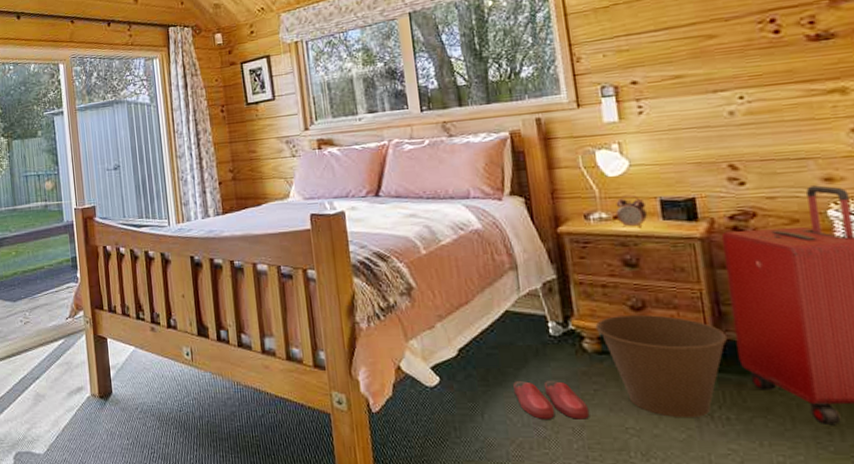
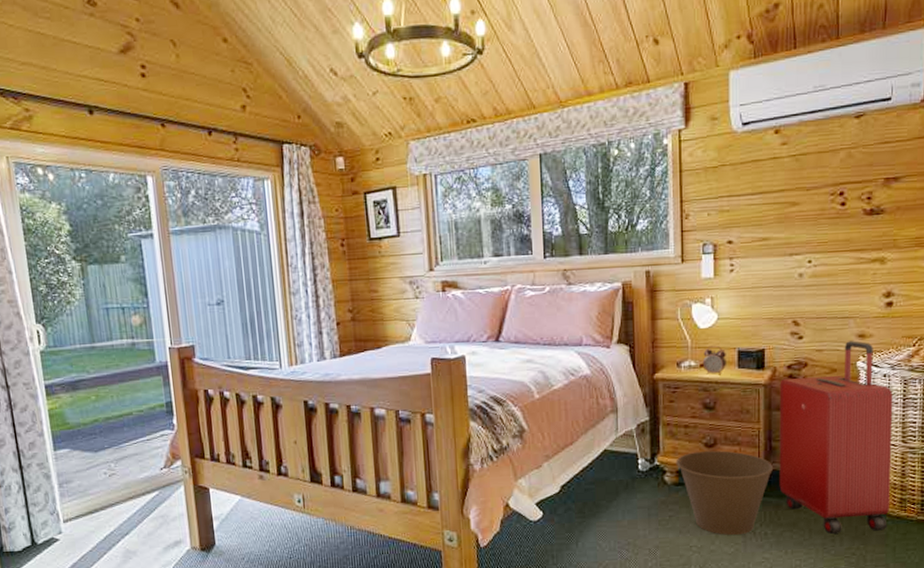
slippers: present [513,381,590,419] -> none [605,510,664,544]

